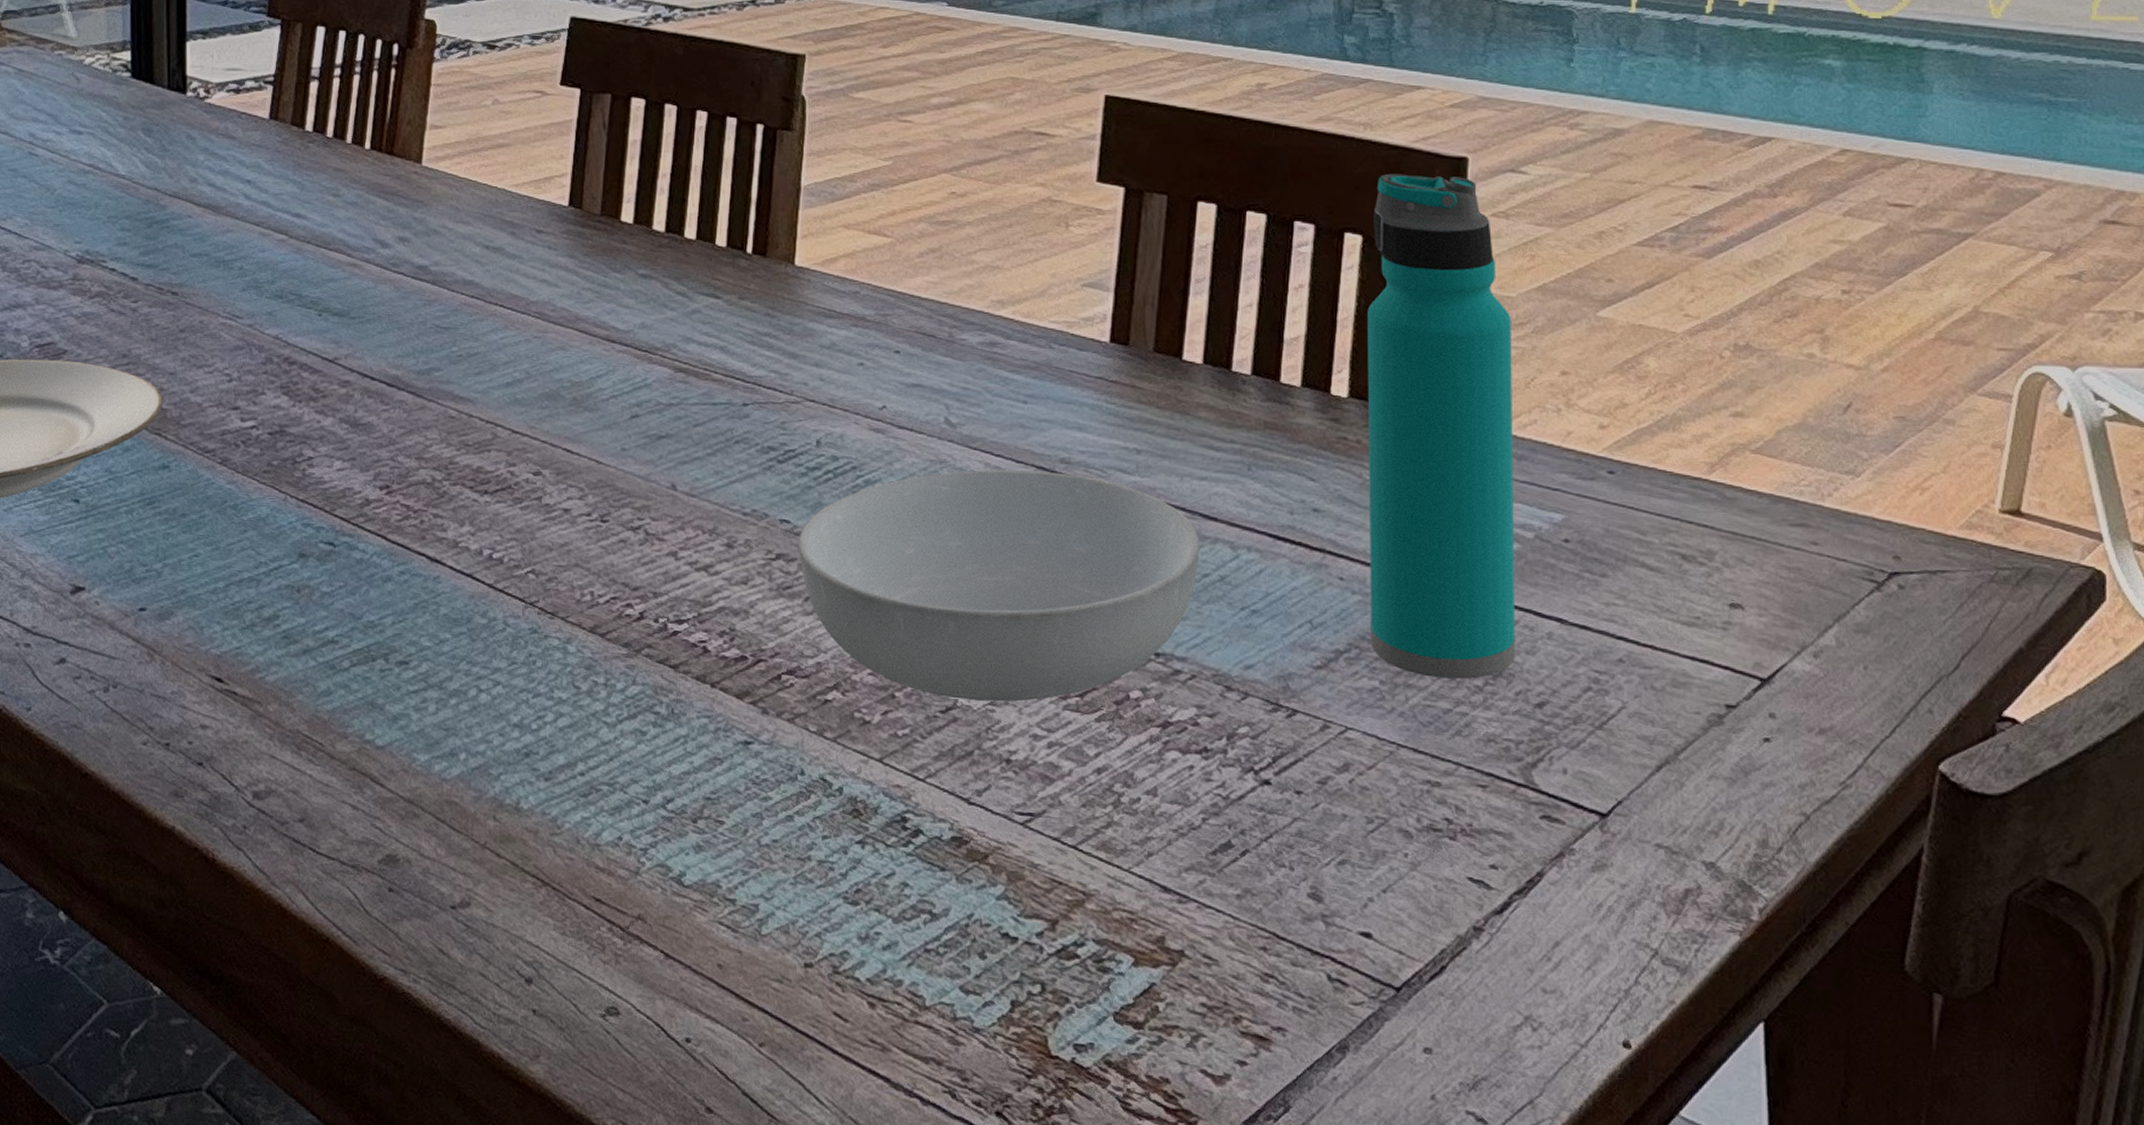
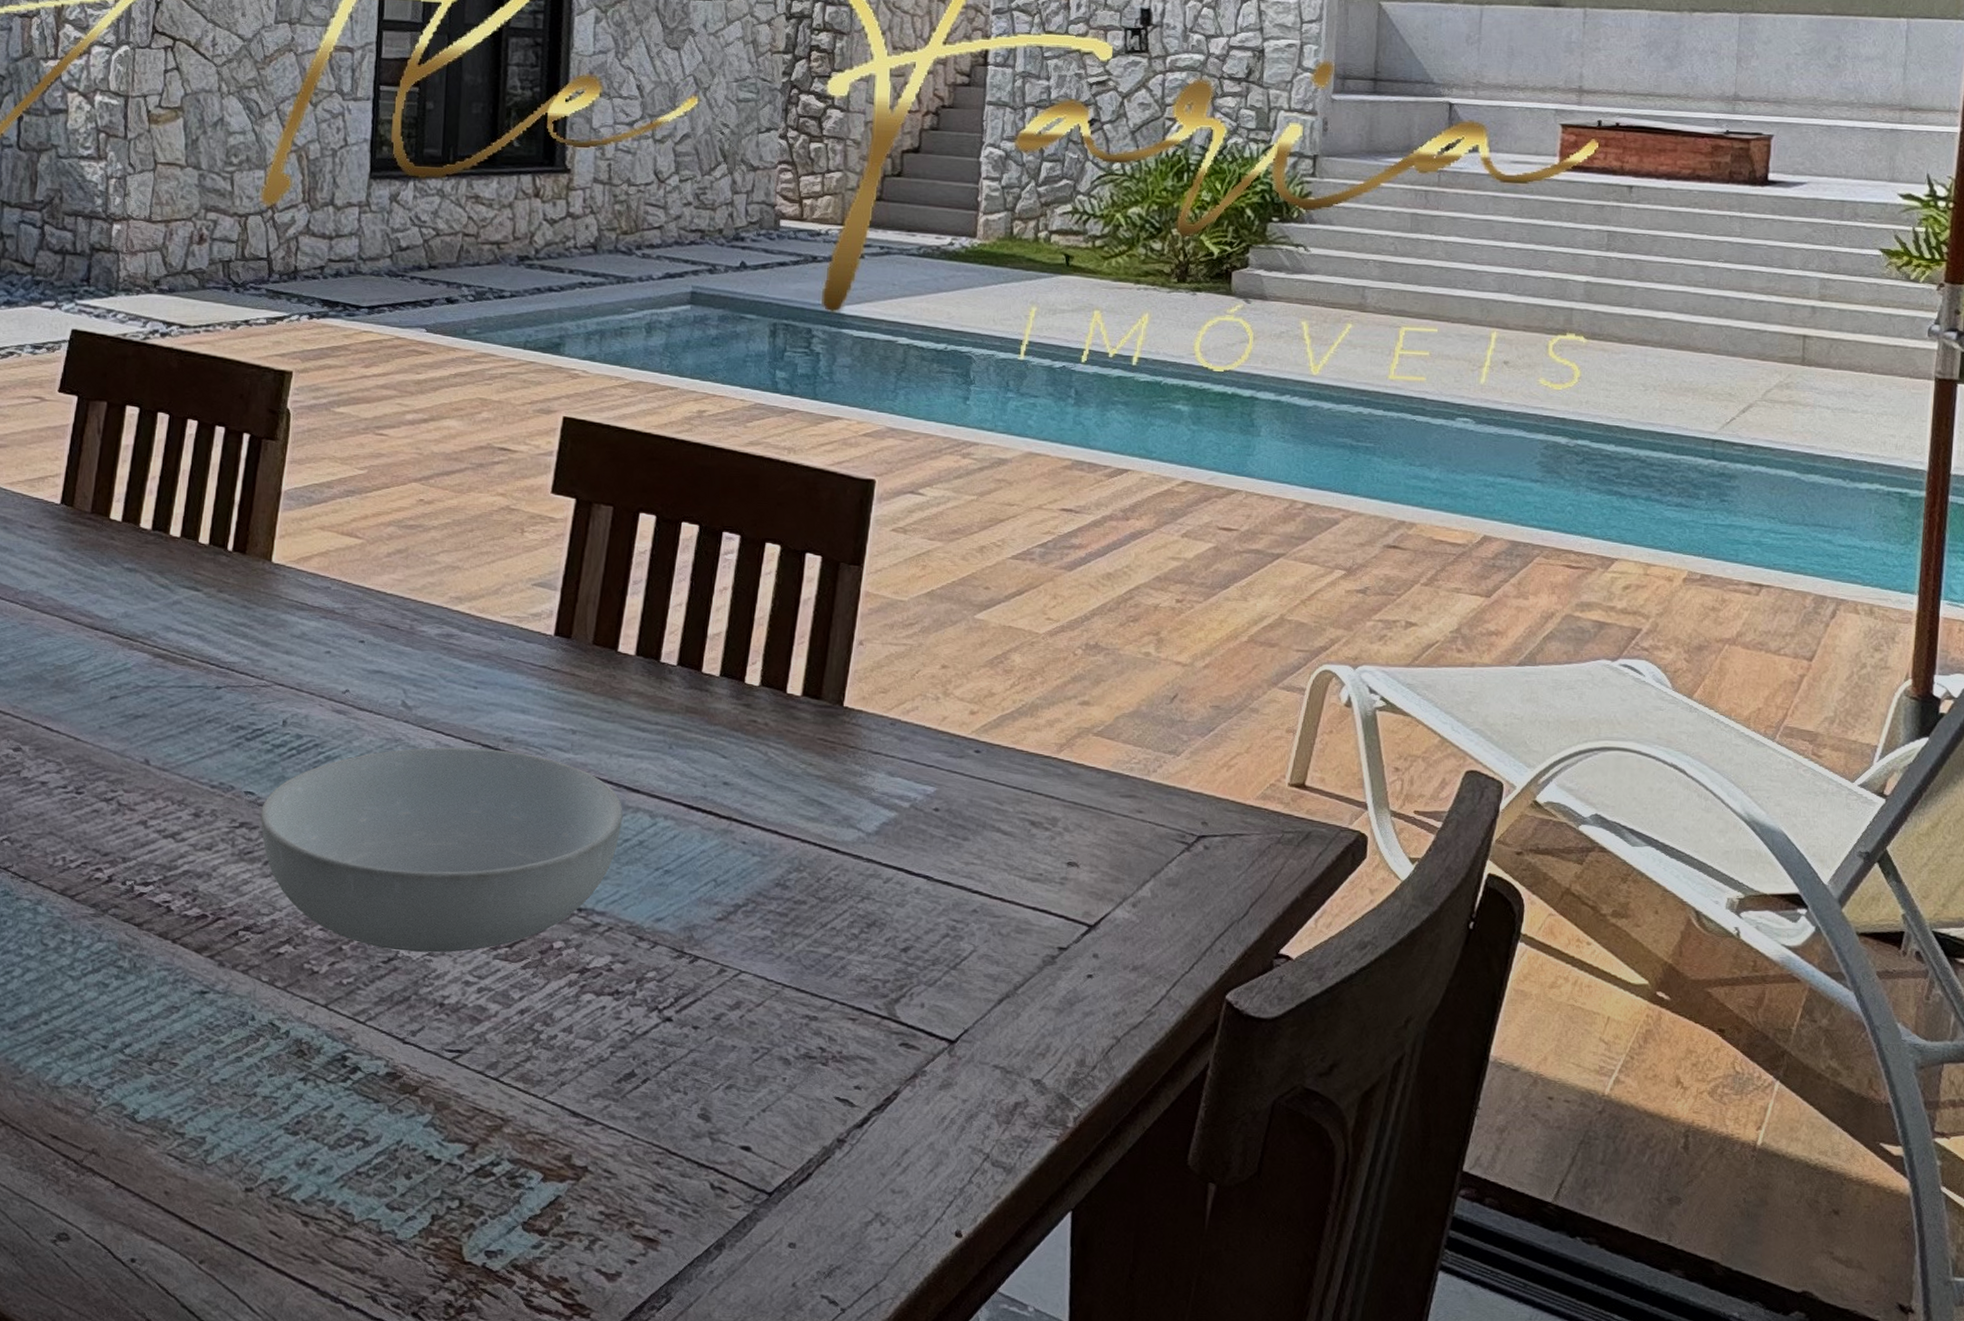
water bottle: present [1367,173,1515,680] -> none [766,492,903,929]

